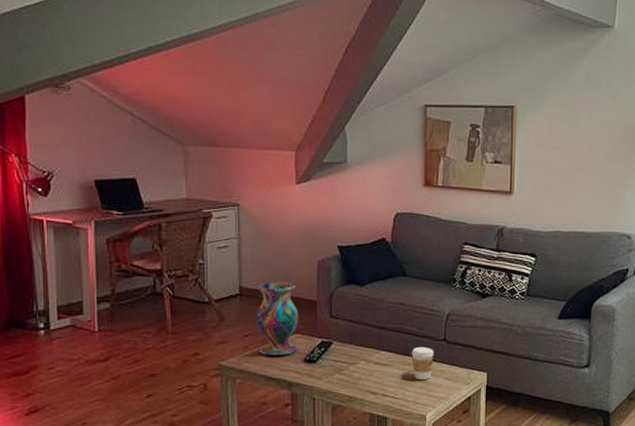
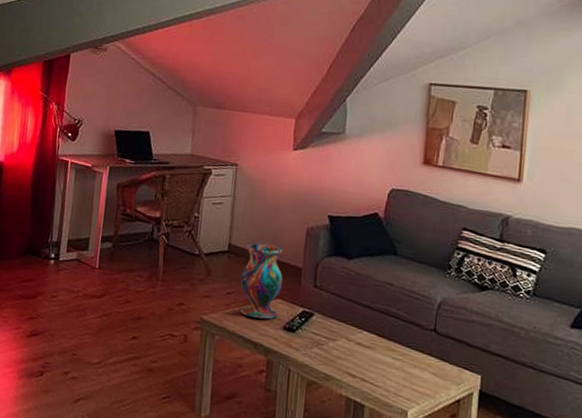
coffee cup: present [411,346,434,379] -> none [396,333,422,371]

